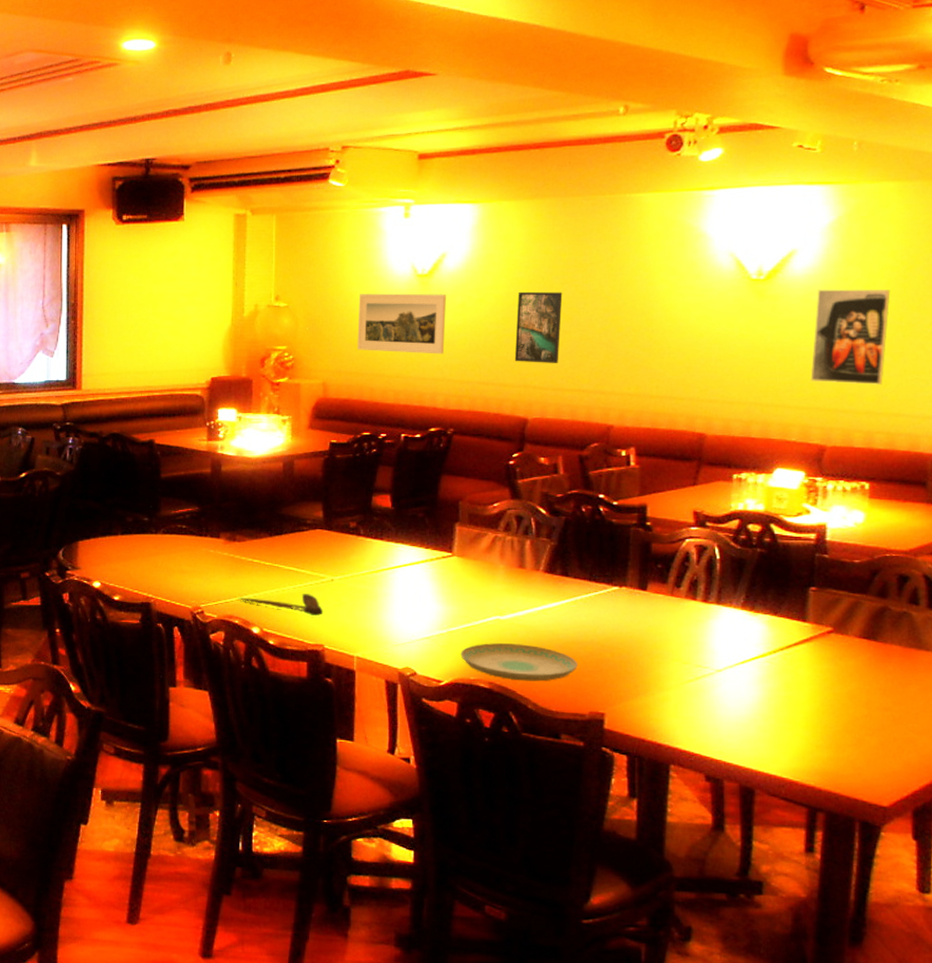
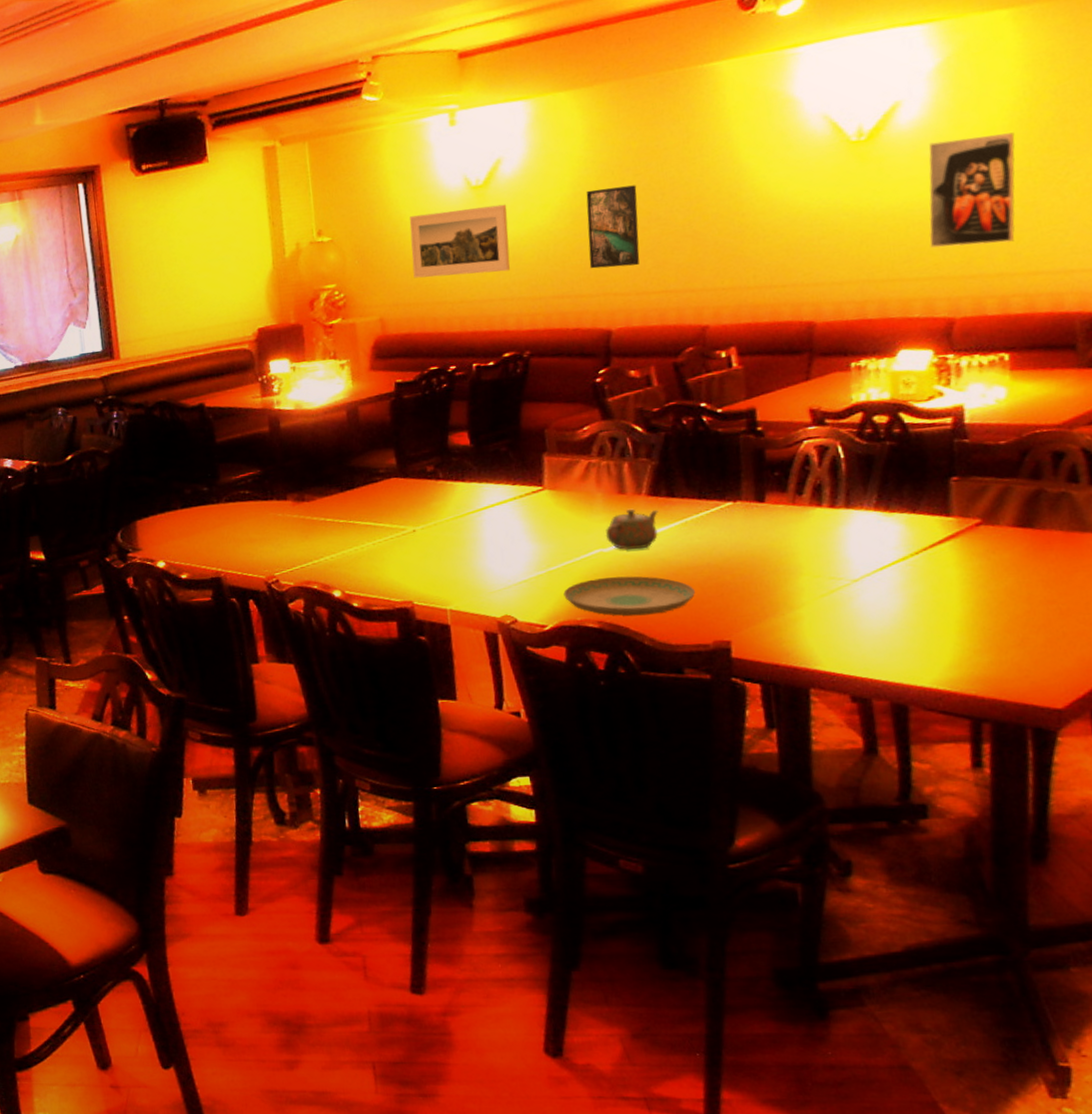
spoon: present [238,594,324,617] -> none [314,548,409,572]
teapot: none [503,582,552,621] -> present [605,508,658,550]

